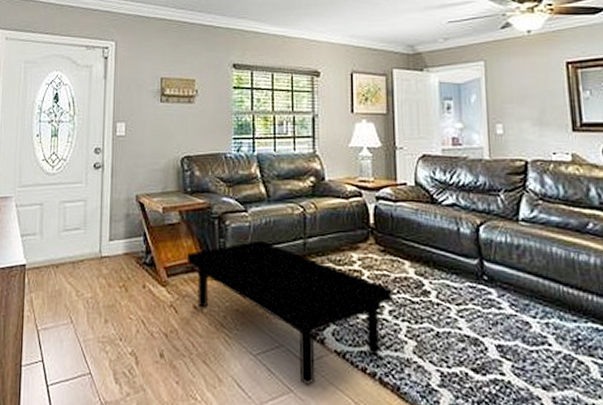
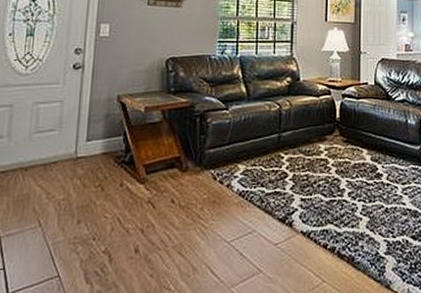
coffee table: present [186,240,392,384] -> none [166,136,352,264]

